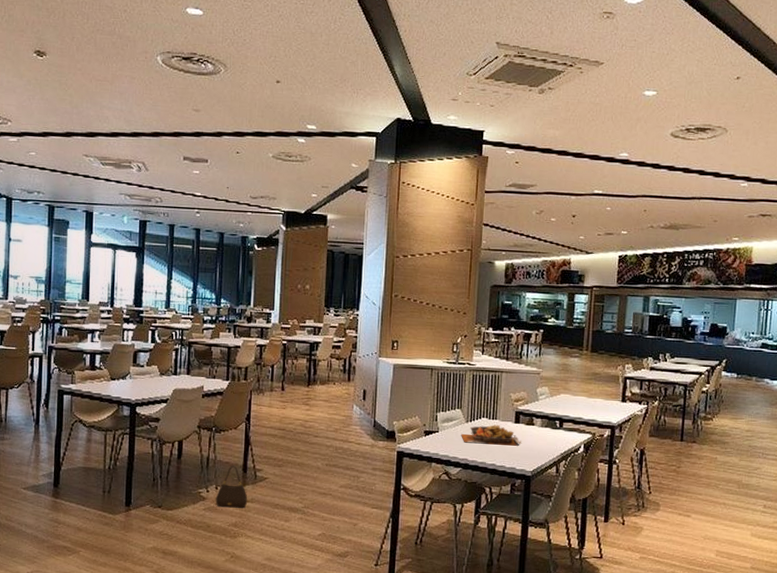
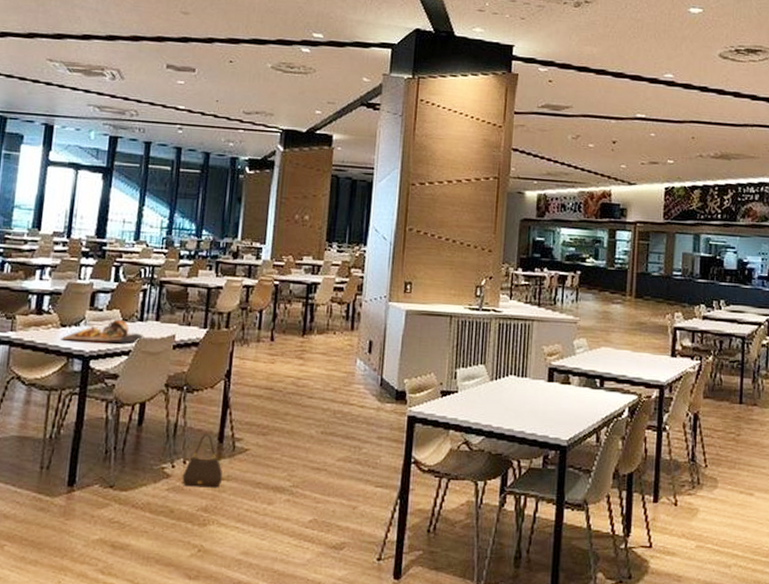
food tray: none [112,373,179,394] -> present [61,319,145,344]
food tray: present [461,425,521,446] -> none [484,383,556,409]

